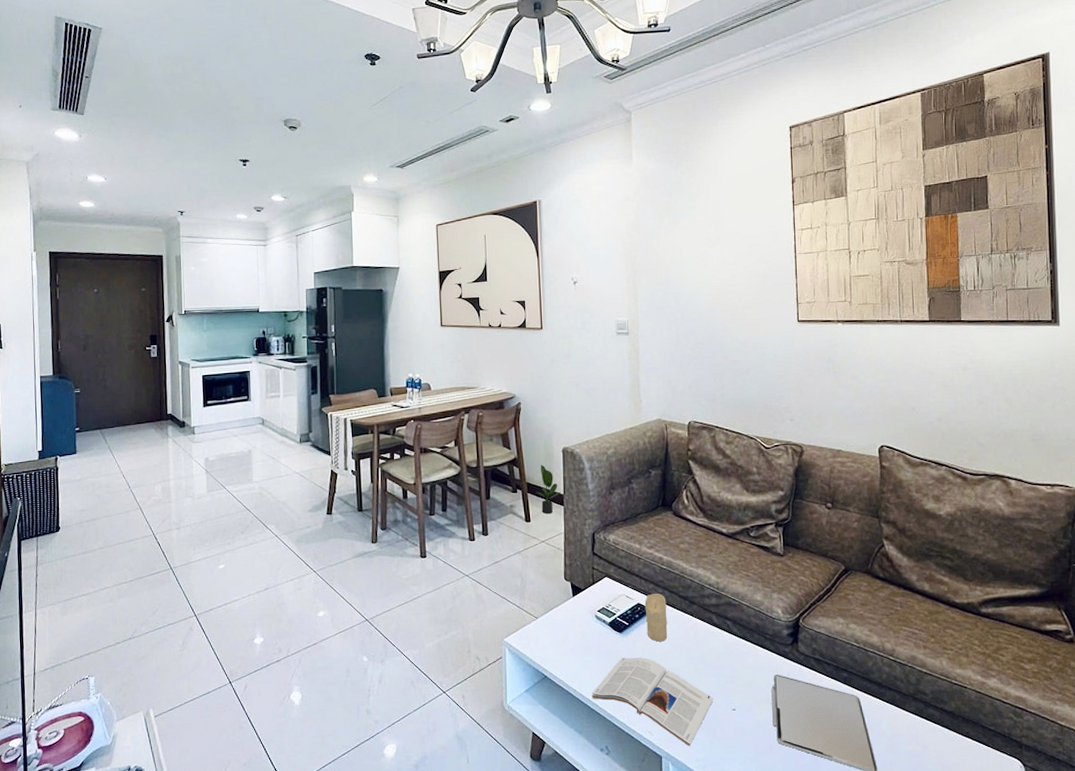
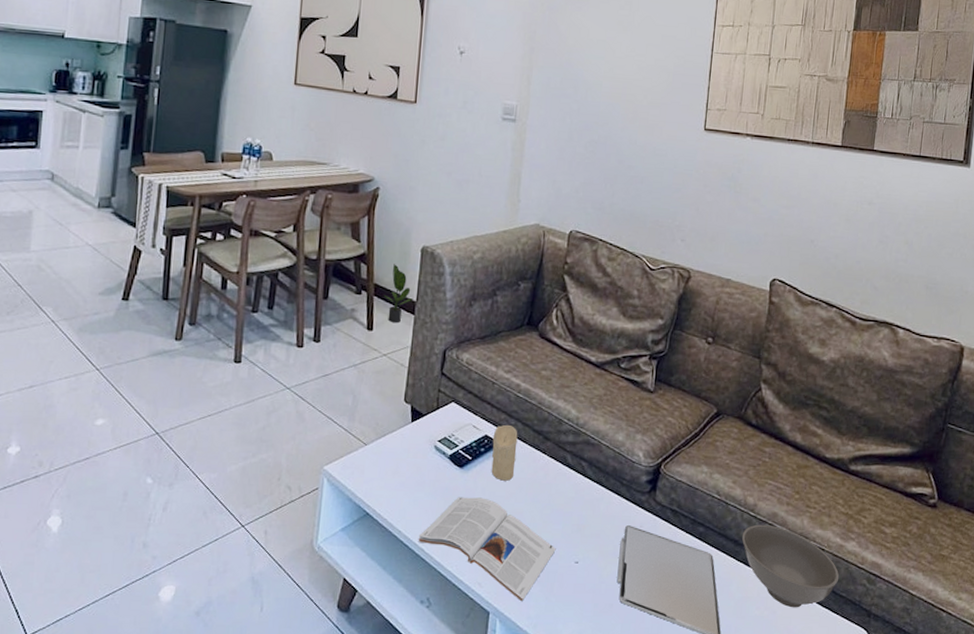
bowl: none [884,667,986,742] -> present [741,524,840,608]

